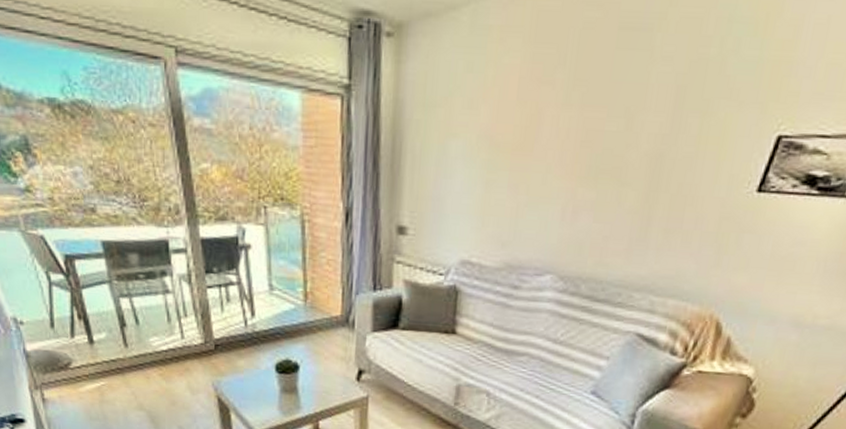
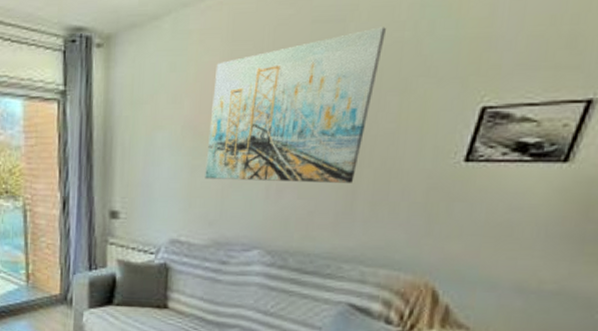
wall art: none [499,40,692,208] -> present [205,27,386,183]

